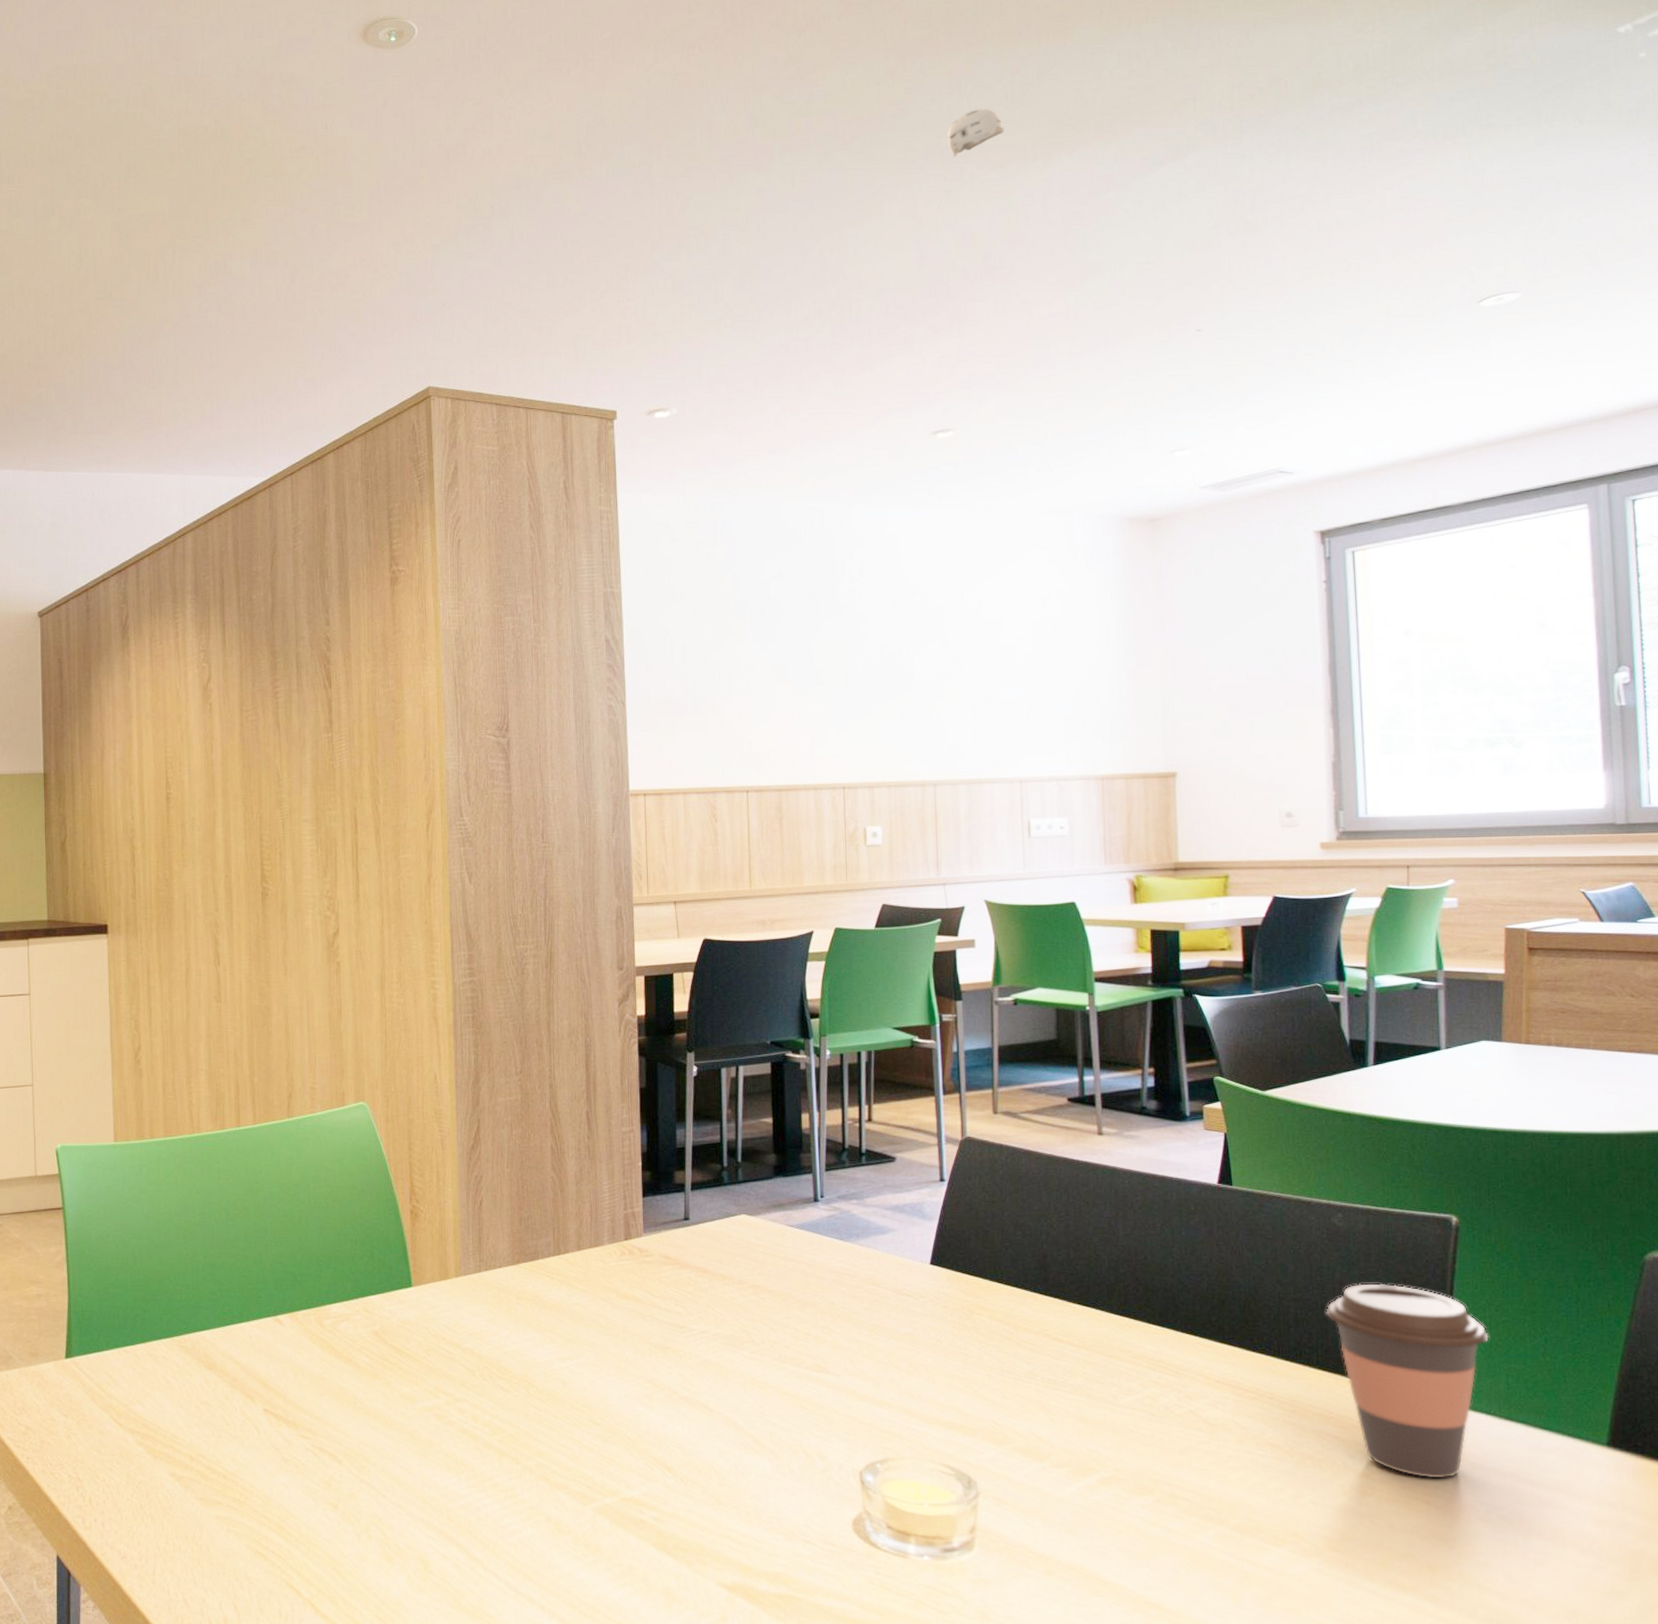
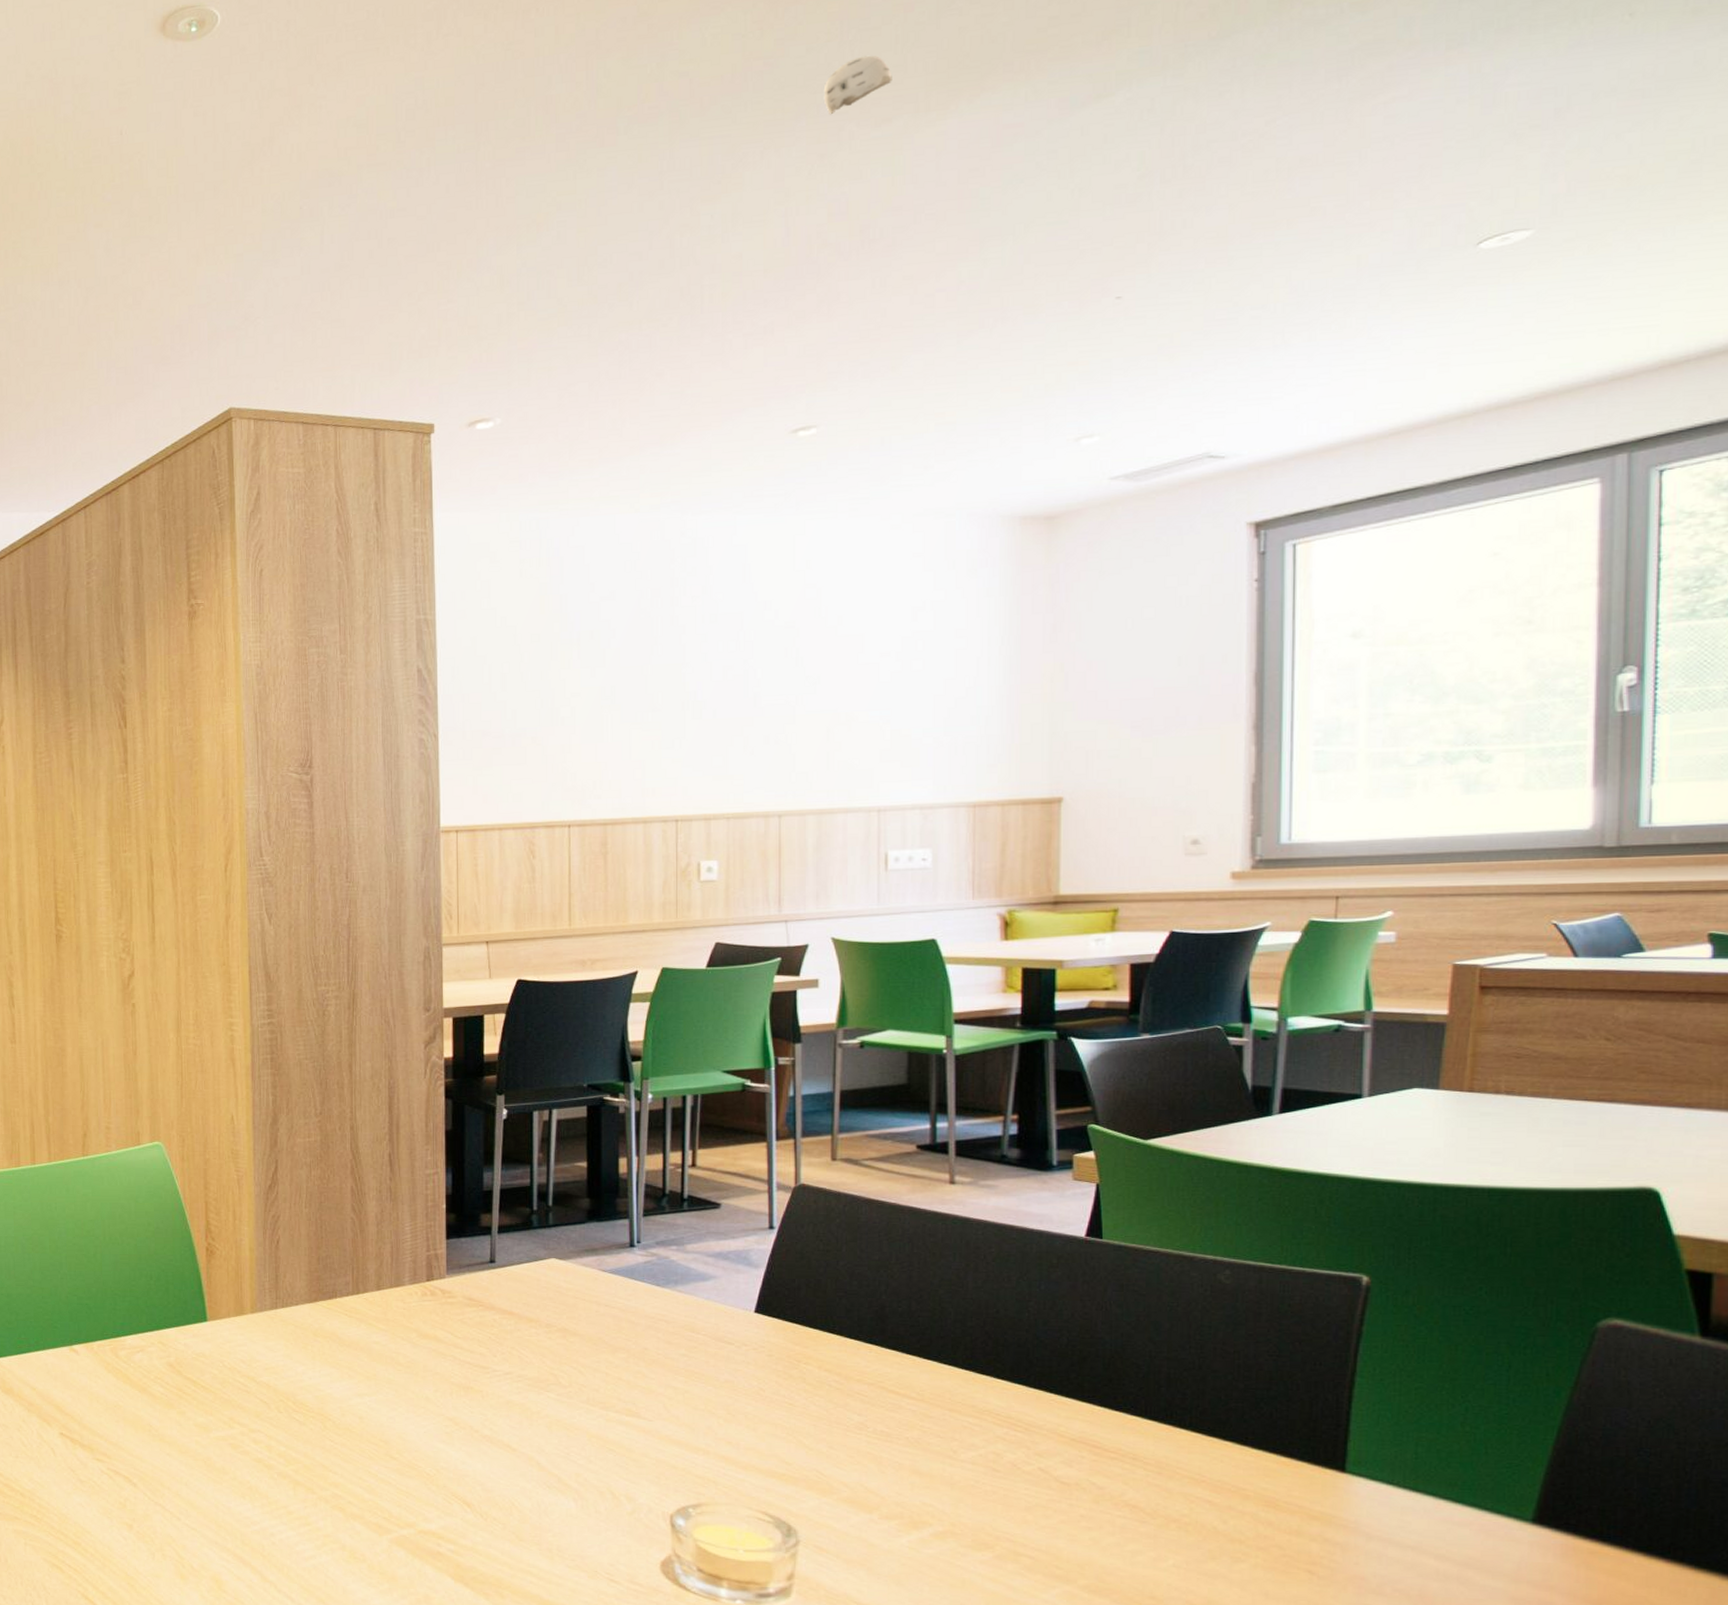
coffee cup: present [1326,1283,1489,1479] -> none [1204,1344,1397,1549]

